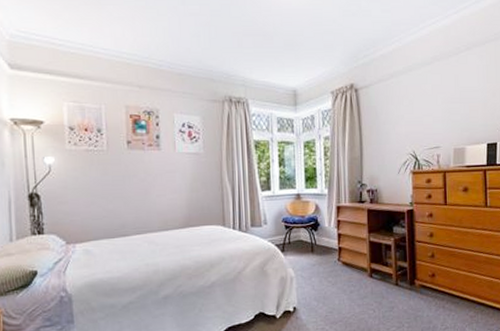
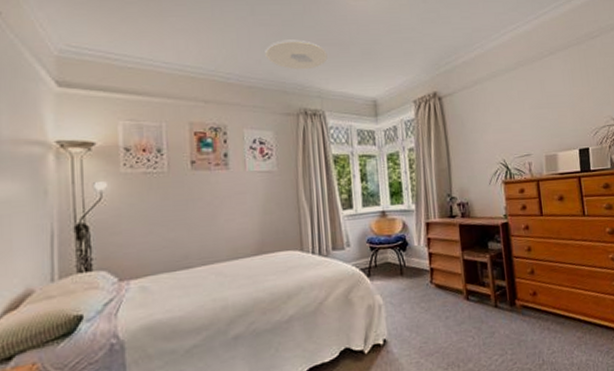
ceiling light: none [194,29,252,59] -> present [265,39,328,70]

